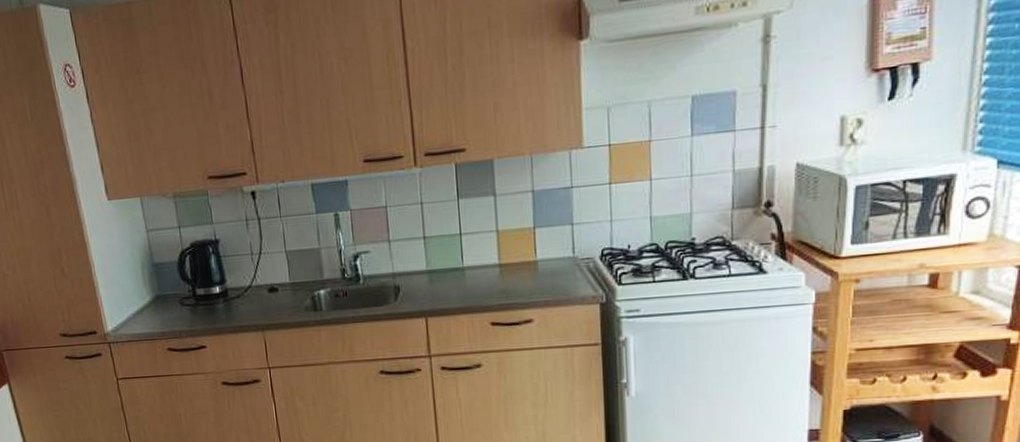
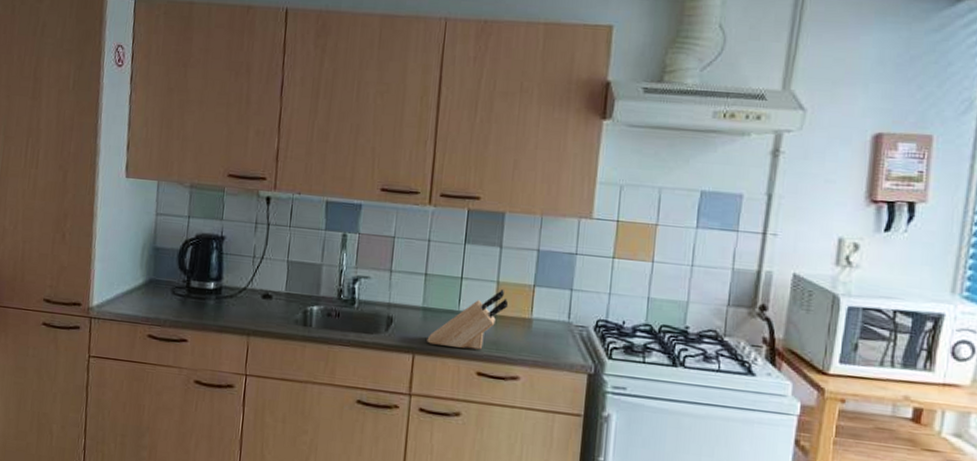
knife block: none [437,236,512,305] -> present [427,288,509,350]

